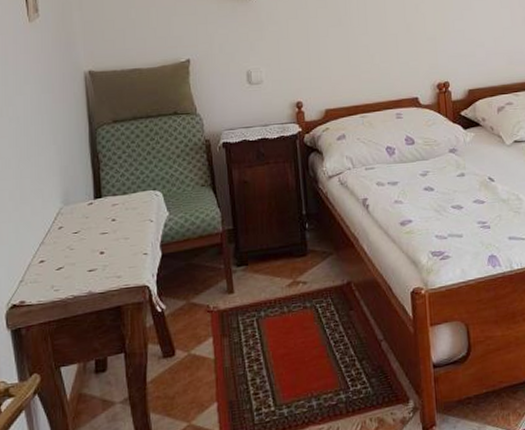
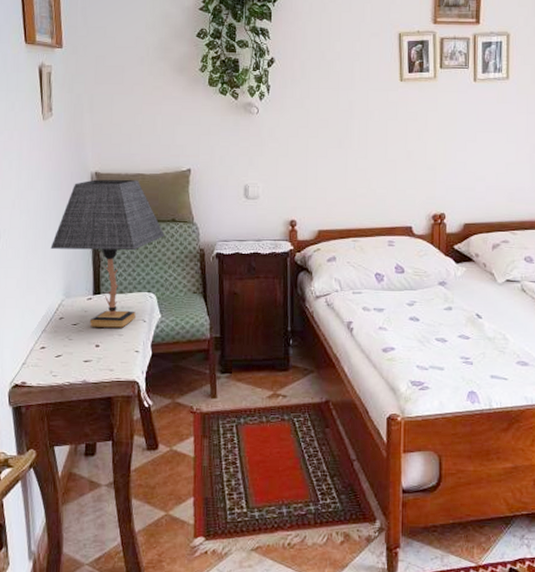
table lamp: none [44,74,167,234] -> present [50,179,165,328]

